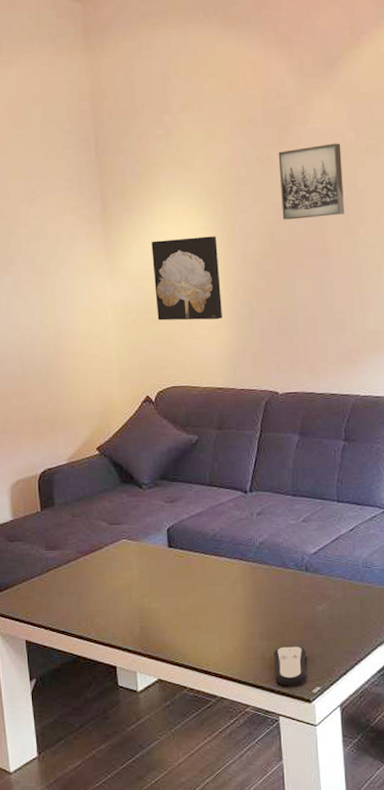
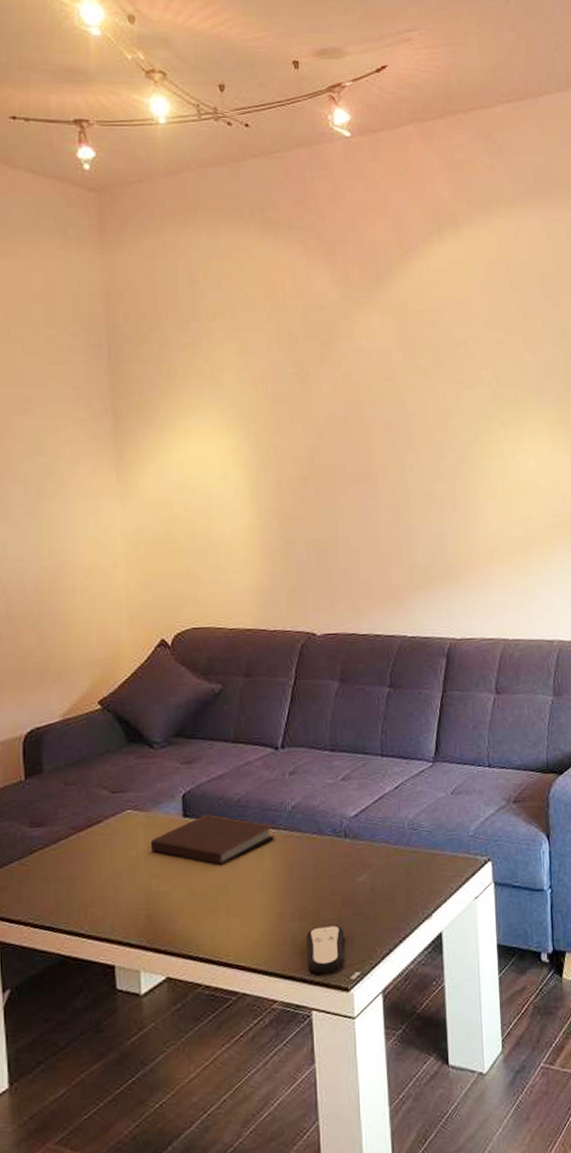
notebook: none [142,545,246,589] -> present [150,814,275,865]
wall art: present [151,236,222,321] -> none [172,458,253,553]
wall art: present [278,143,344,220] -> none [319,362,391,443]

